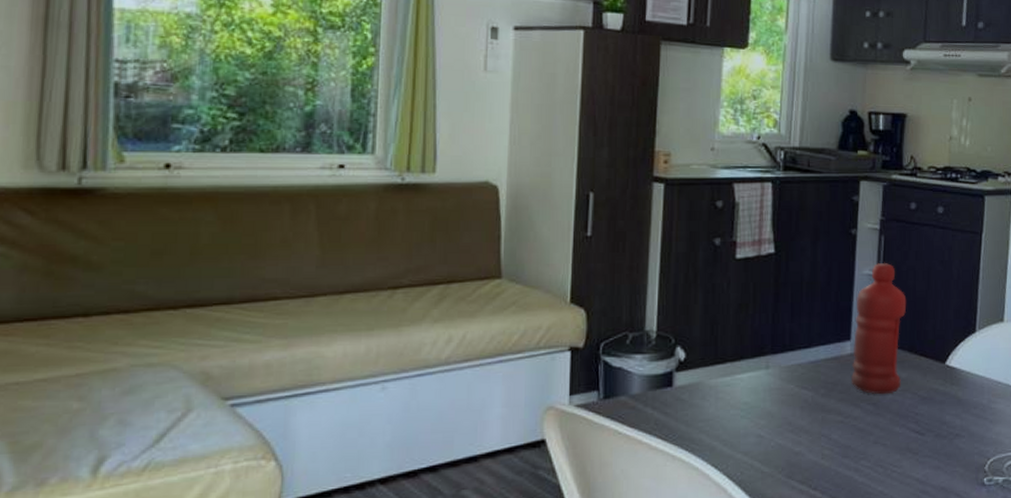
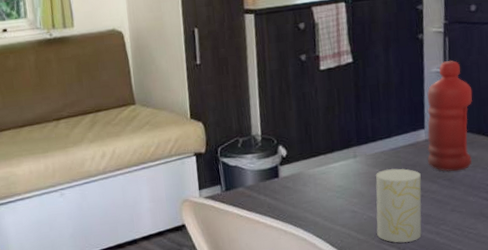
cup: none [785,386,842,479] -> present [376,168,422,243]

